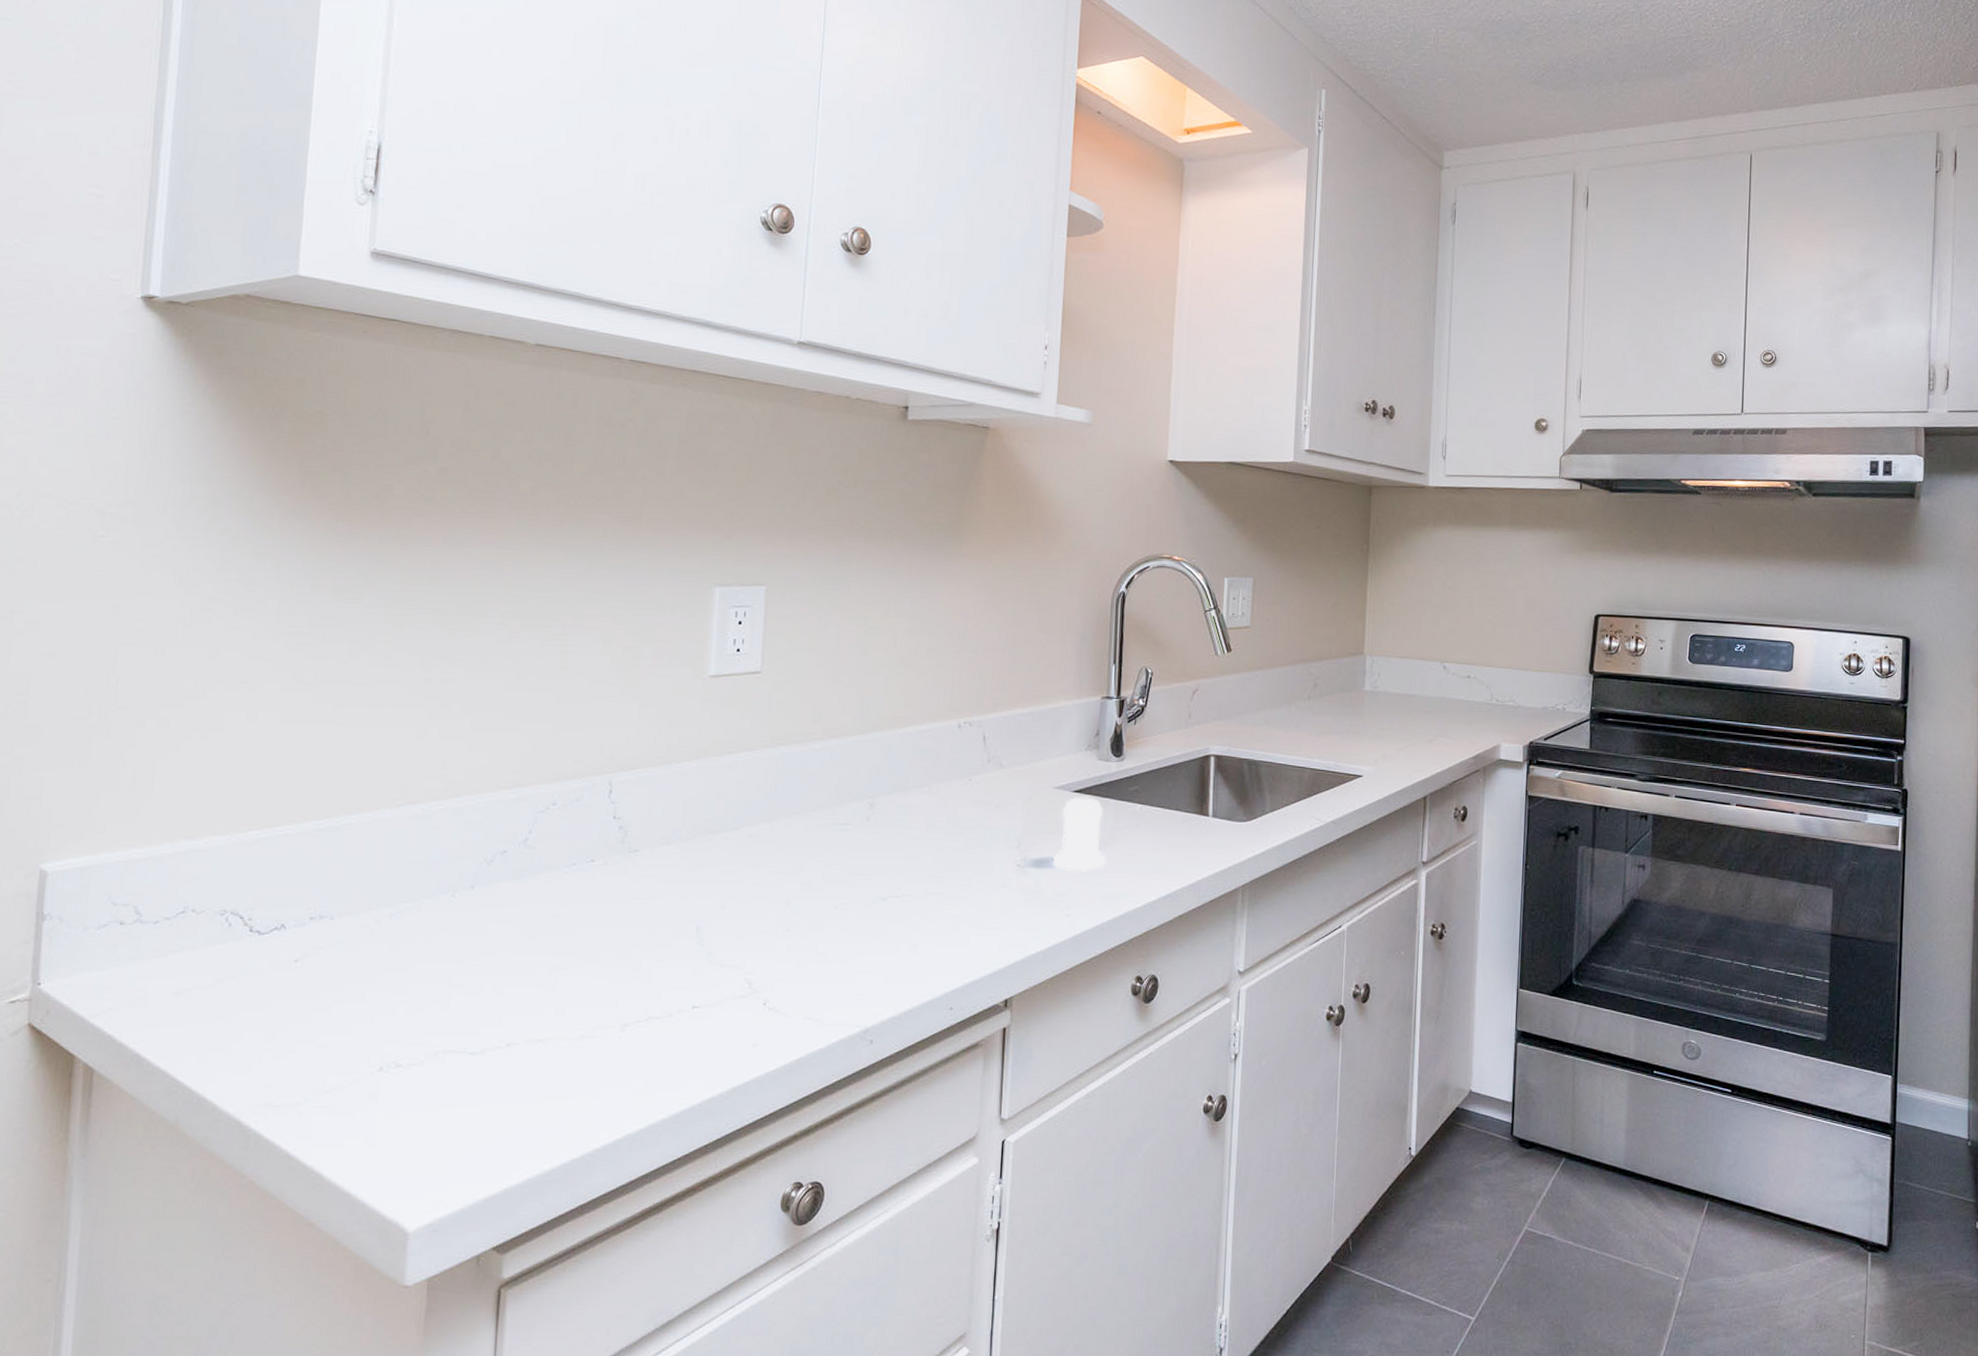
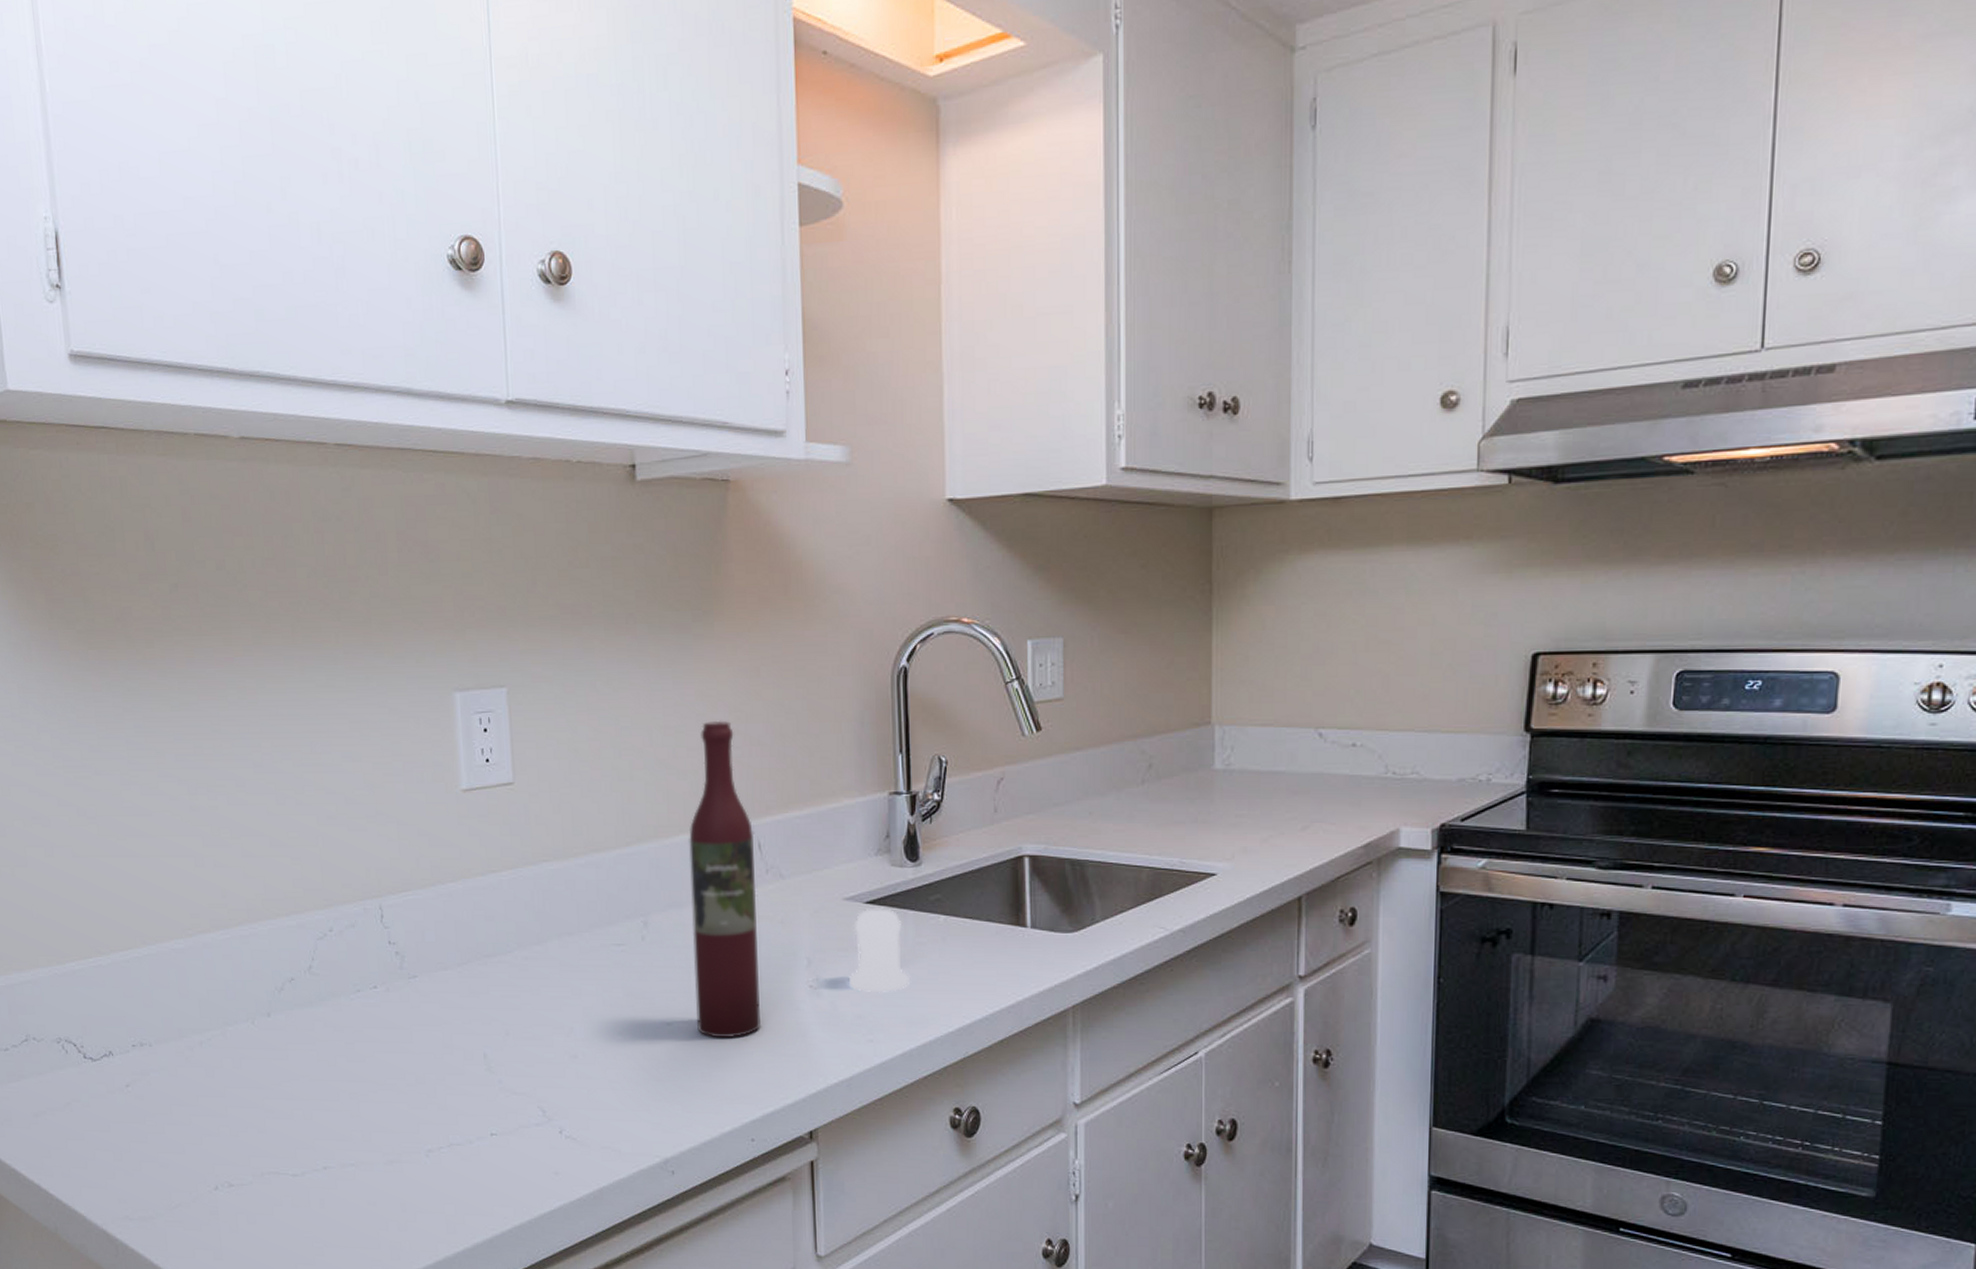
wine bottle: none [910,627,981,913] -> present [689,720,760,1038]

